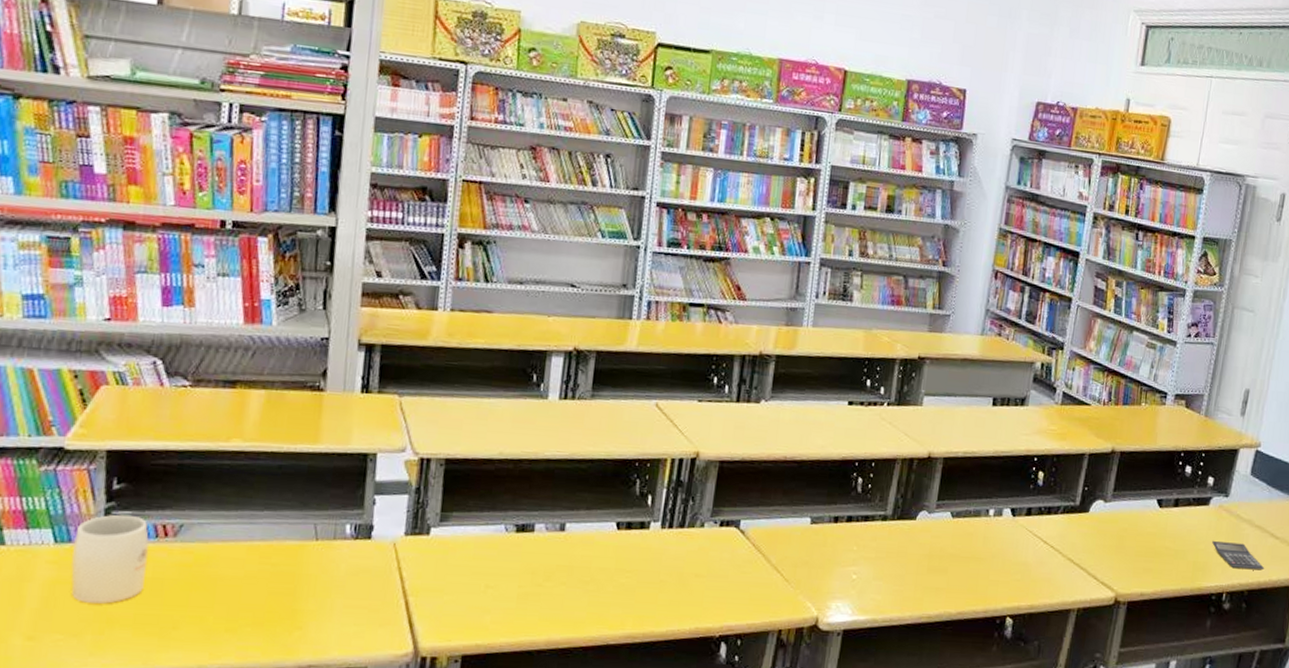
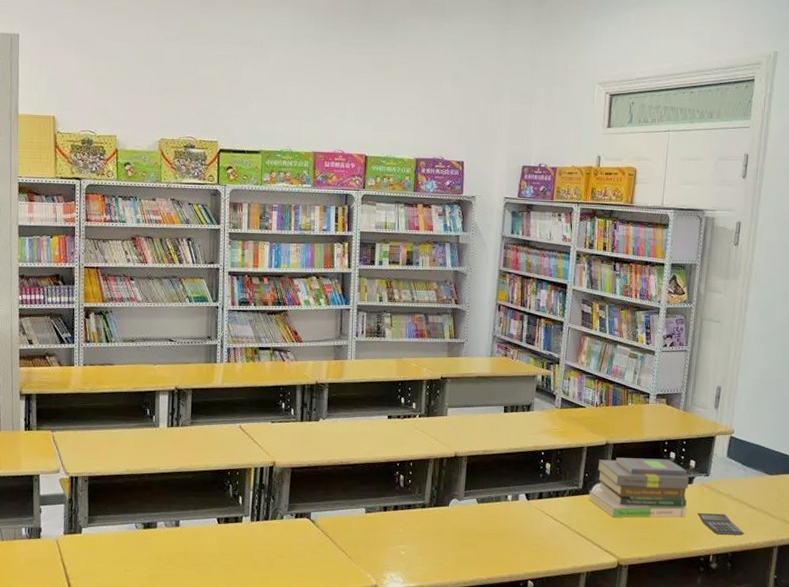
books: none [1086,469,1206,546] -> present [588,458,689,518]

